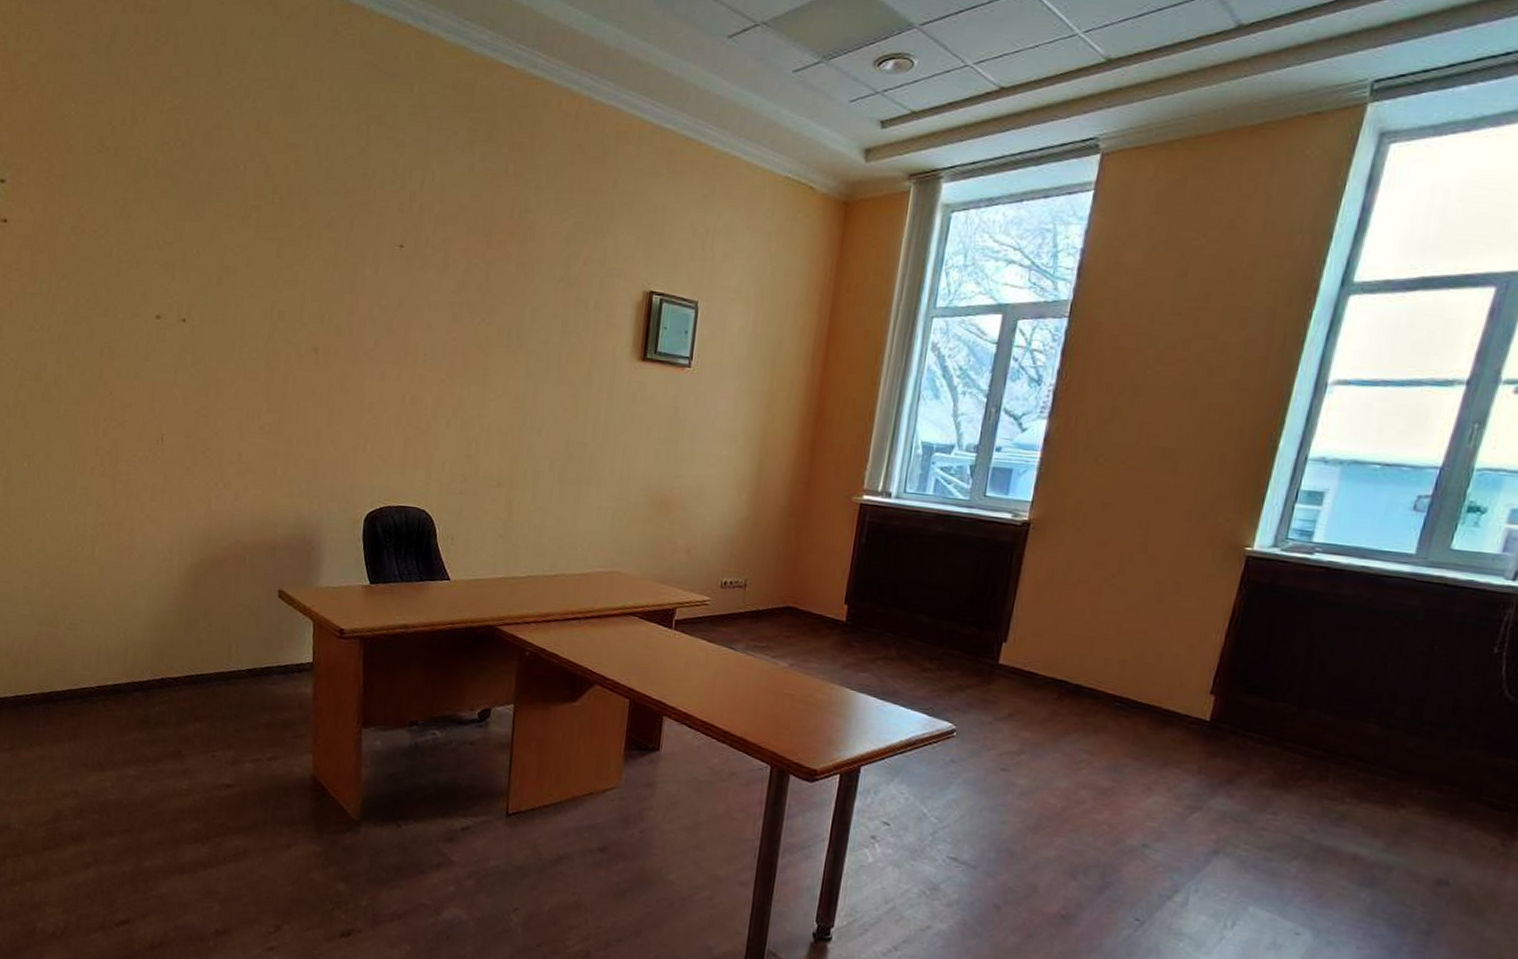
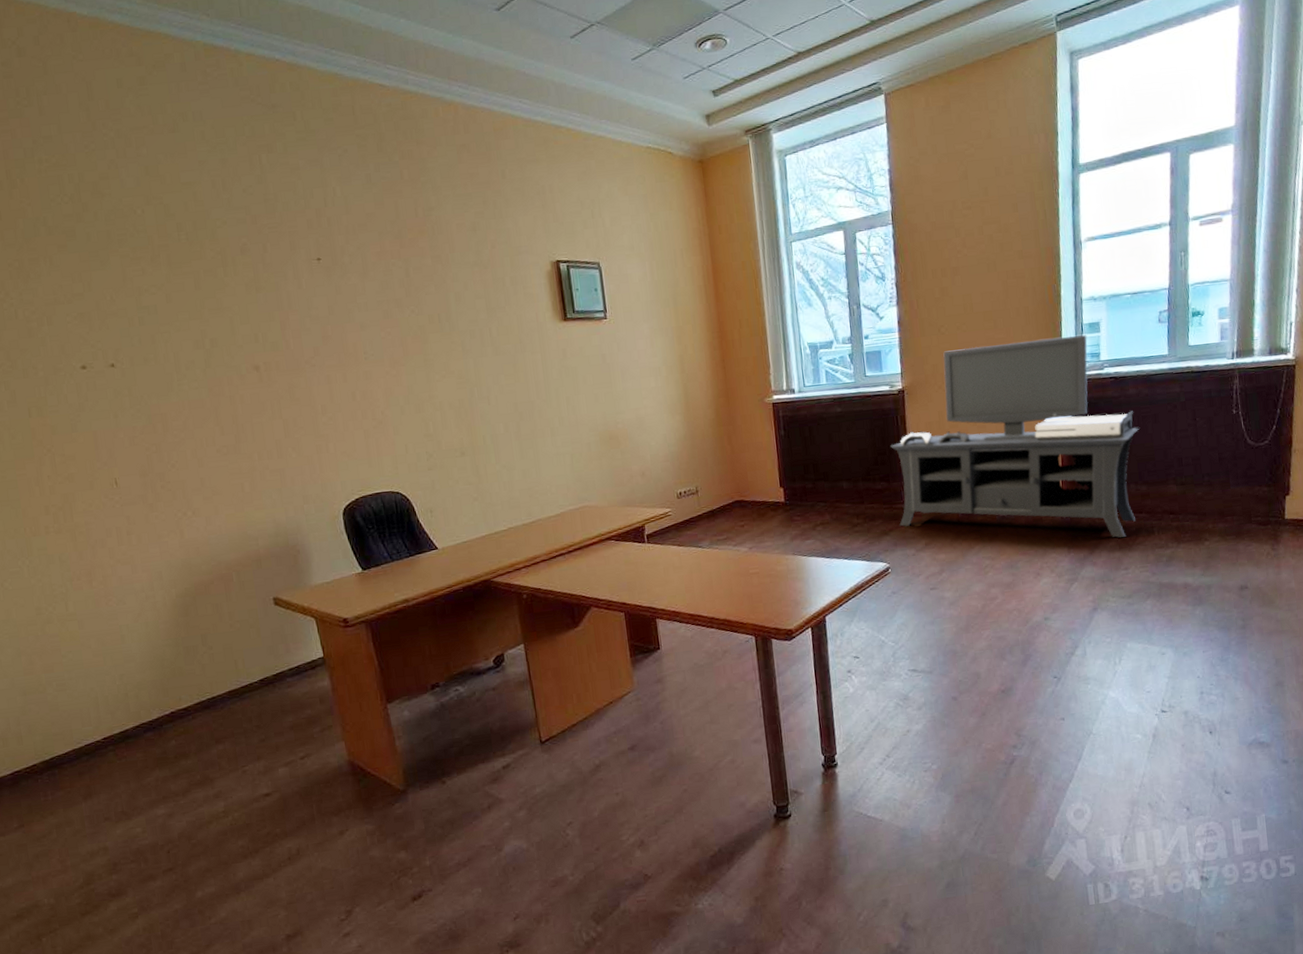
media console: none [981,486,1344,773] -> present [889,334,1139,538]

